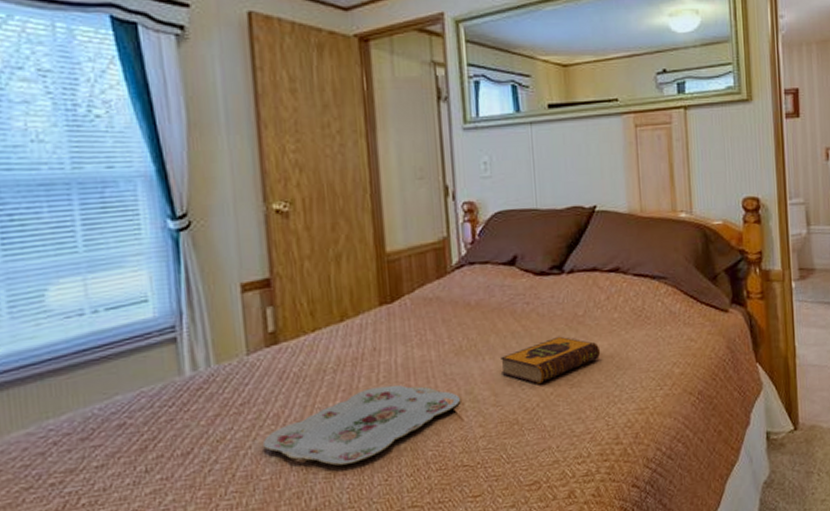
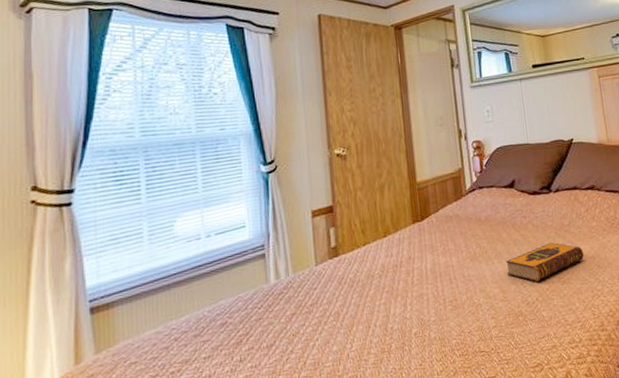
serving tray: present [262,384,461,466] -> none [326,286,477,353]

